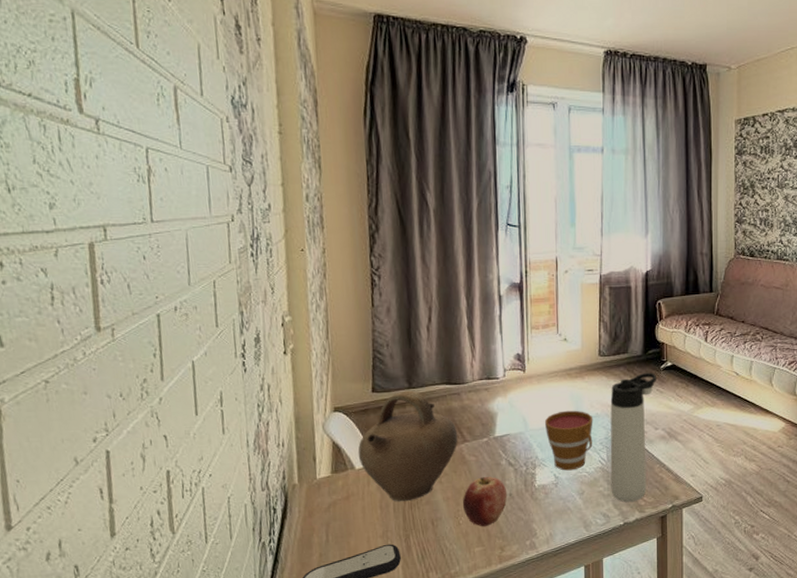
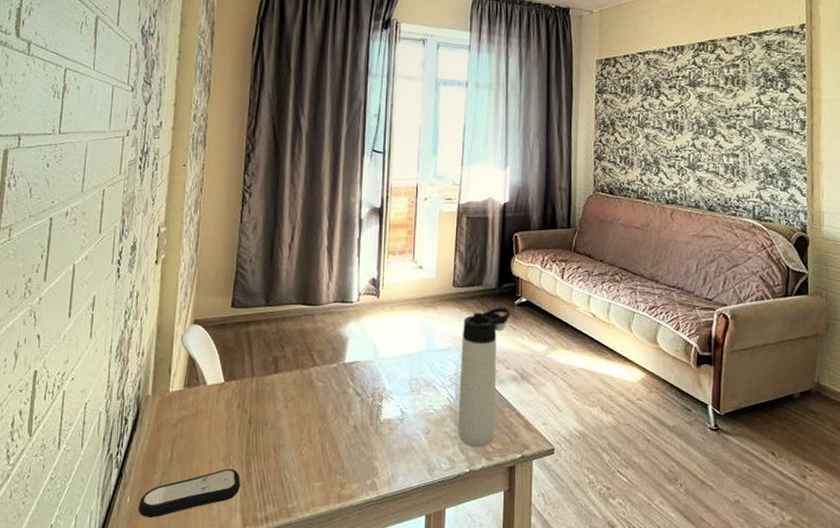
jug: present [358,390,458,502] -> none [211,308,308,424]
apple: present [462,477,508,527] -> none [306,405,352,460]
cup: present [544,410,594,471] -> none [394,341,444,406]

